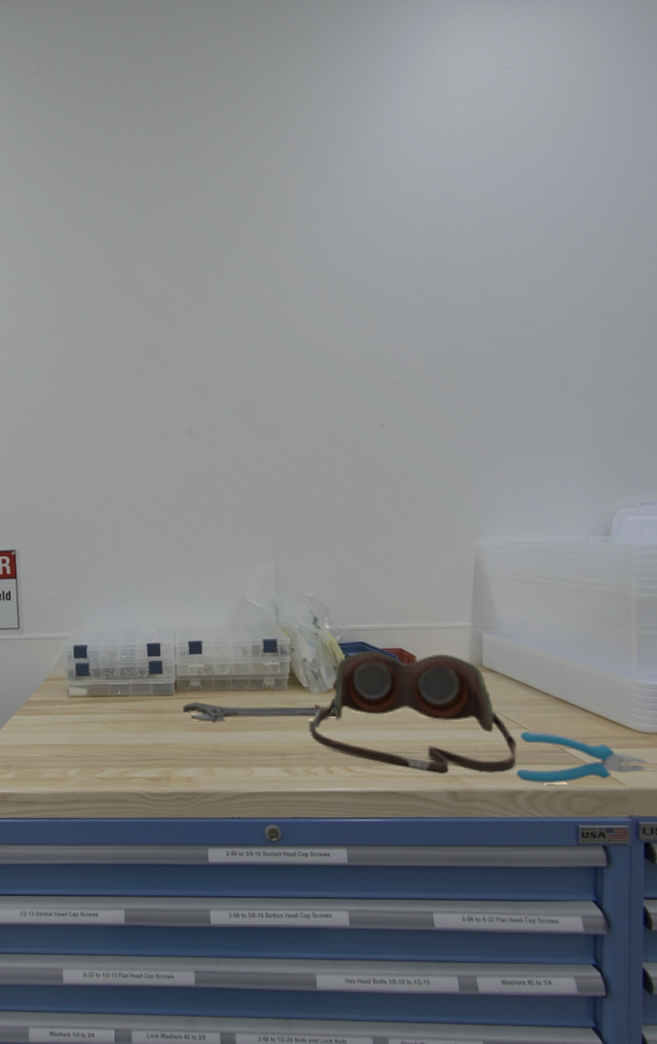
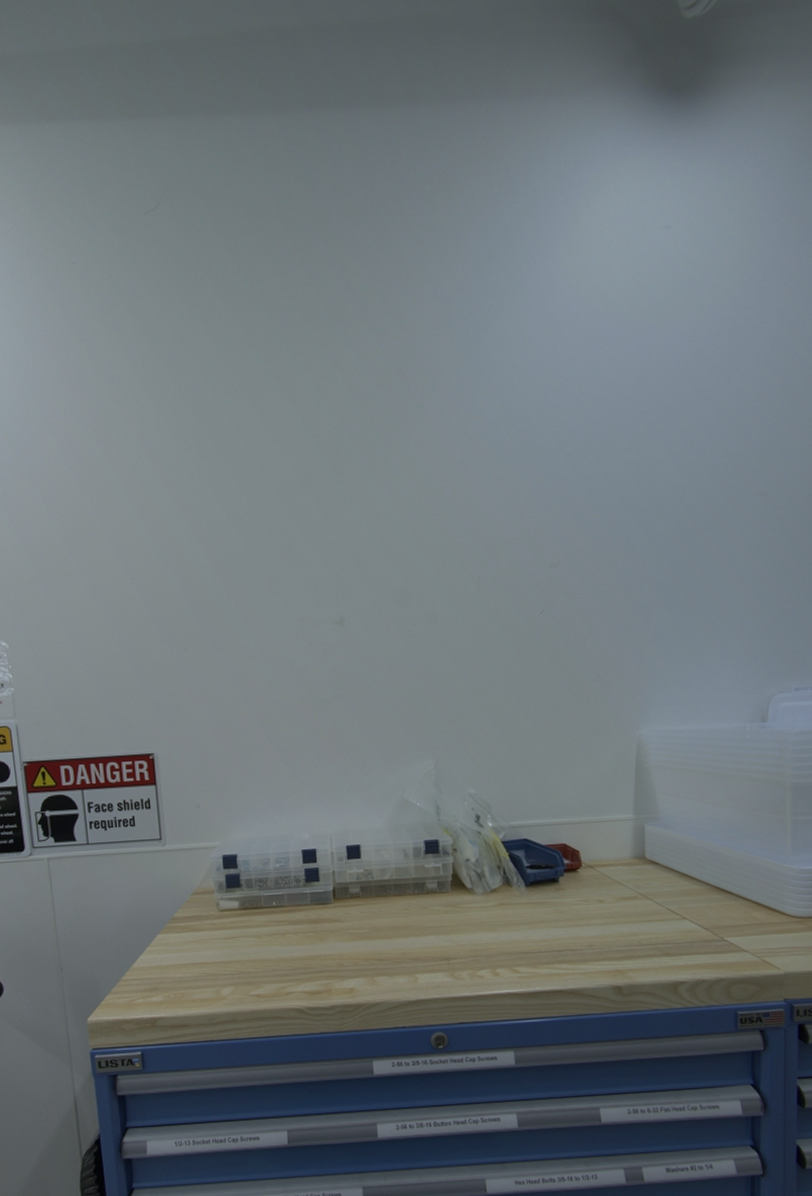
wrench: present [183,702,337,722] -> none [342,908,502,930]
goggles: present [308,650,517,775] -> none [473,847,679,971]
pliers: present [516,731,648,784] -> none [678,921,802,974]

